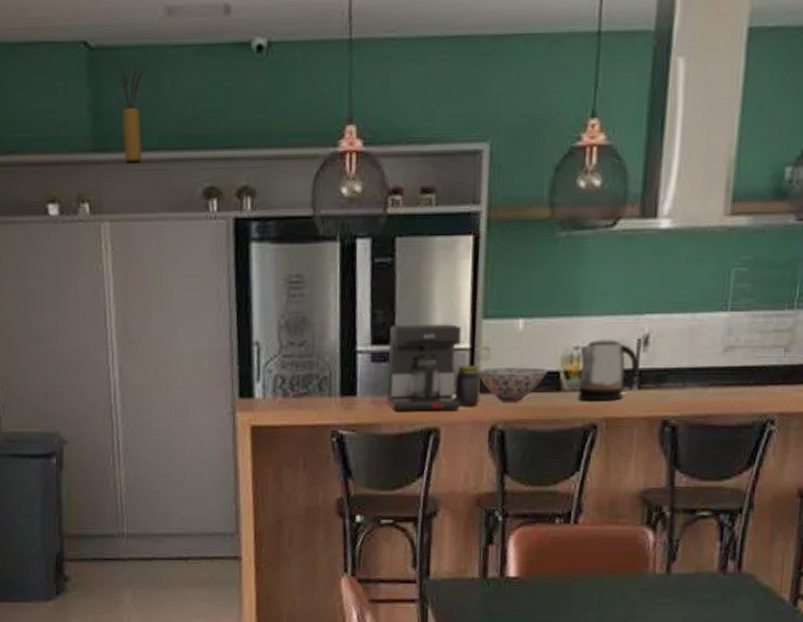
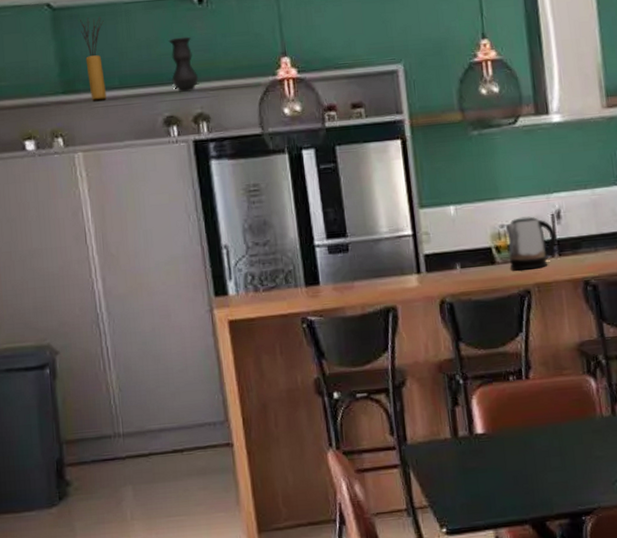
vase: none [217,92,248,160] -> present [168,36,199,93]
coffee maker: present [386,323,461,412] -> none [341,214,412,296]
jar: present [455,366,481,407] -> none [404,249,427,286]
bowl: present [477,367,548,402] -> none [421,245,482,278]

